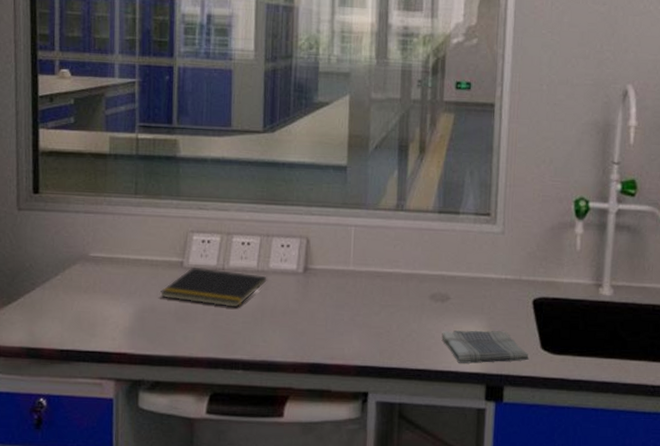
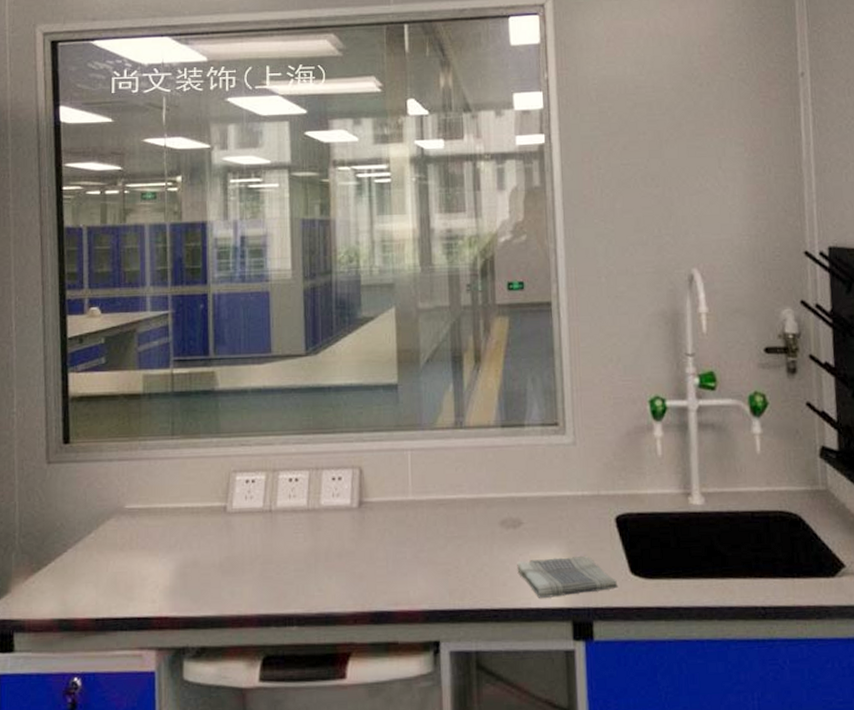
notepad: present [160,267,267,308] -> none [203,510,319,554]

